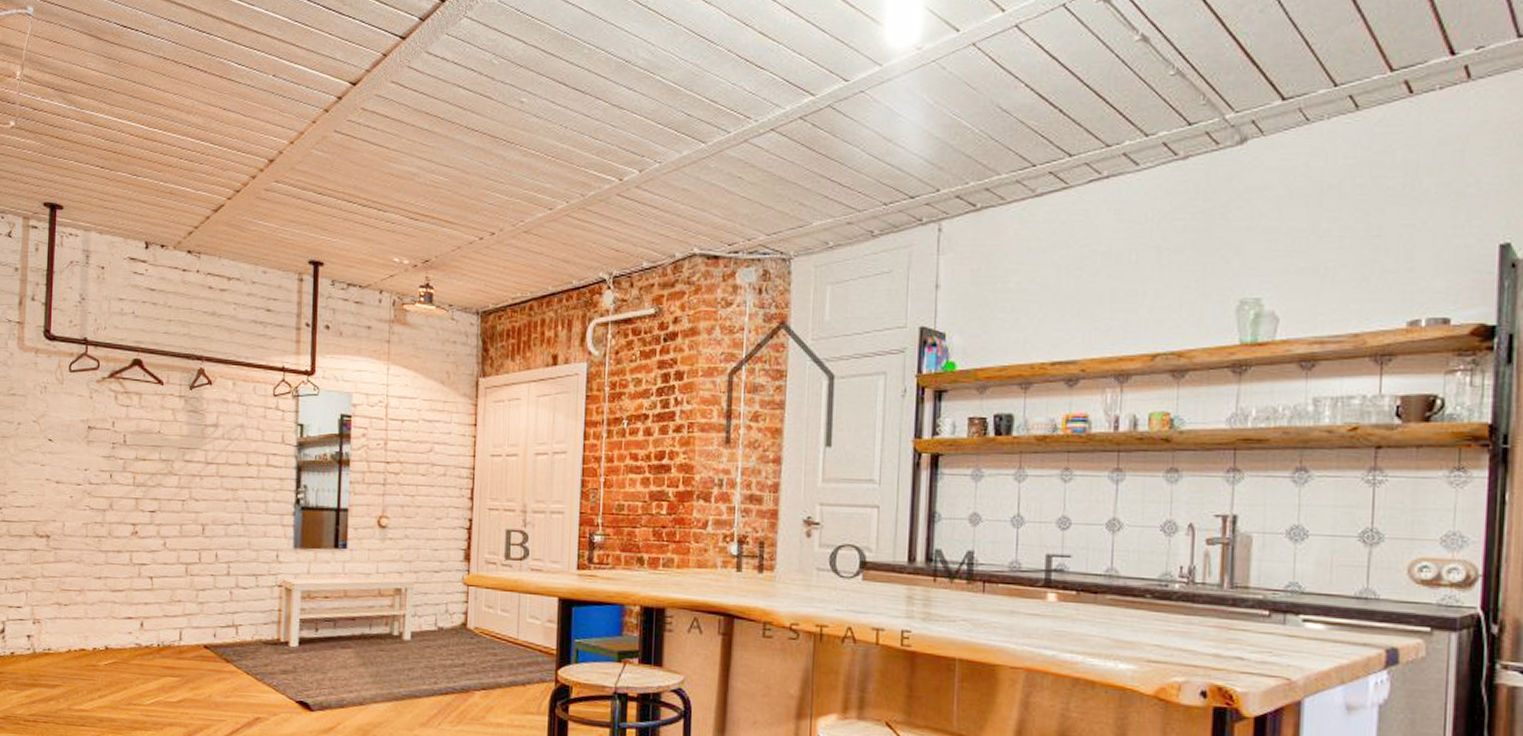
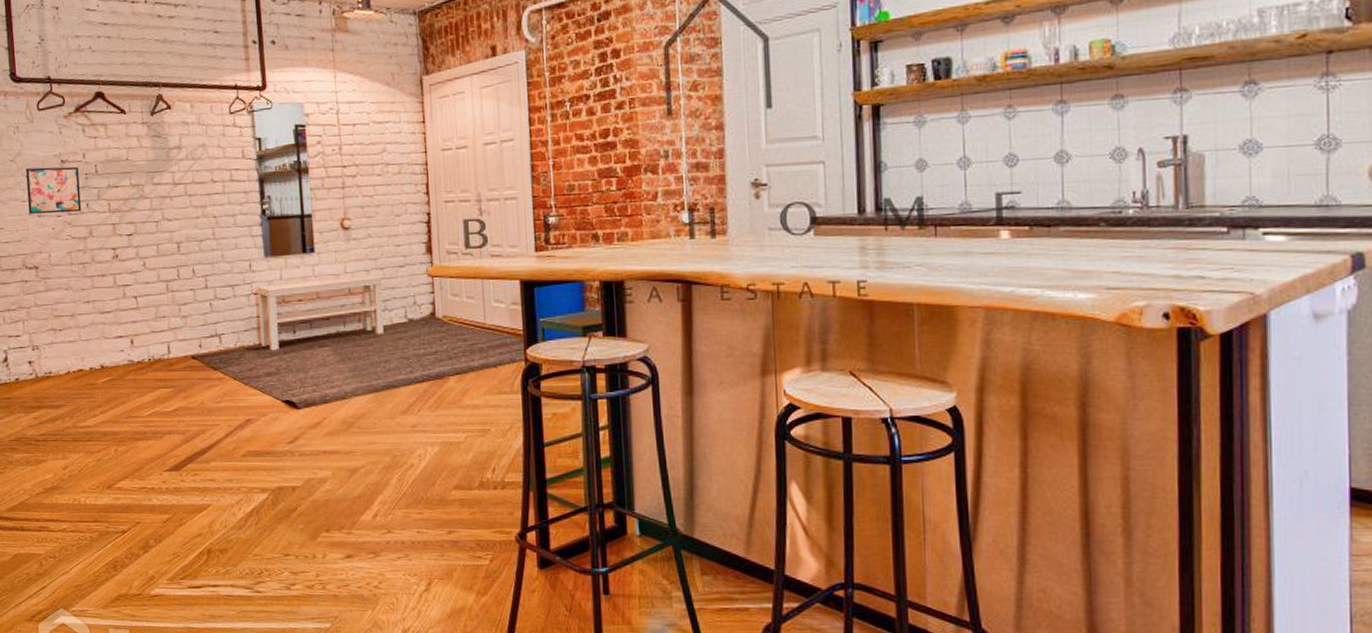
wall art: none [46,431,106,482] -> present [25,166,82,215]

